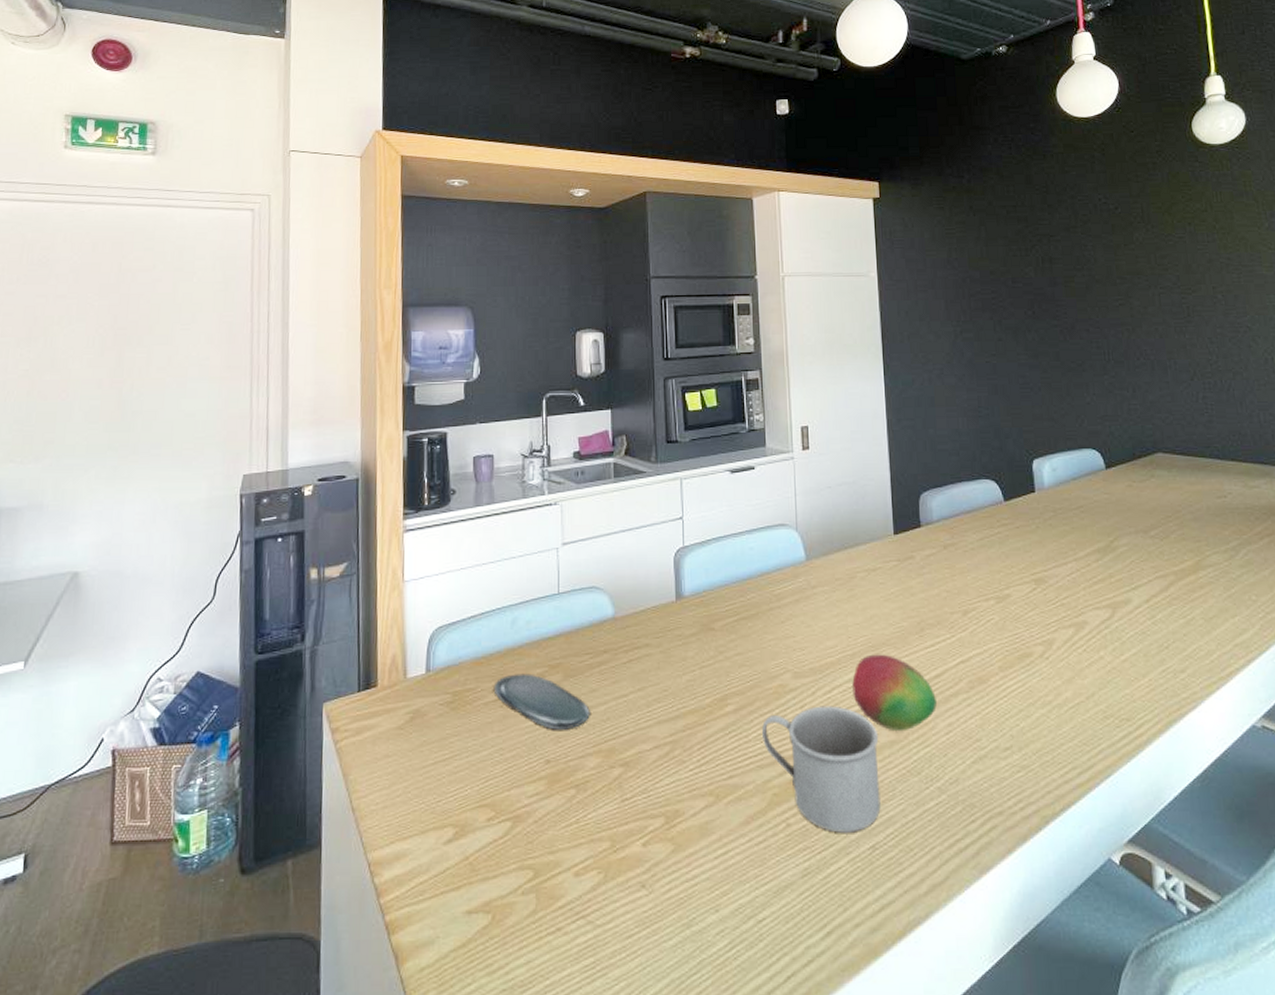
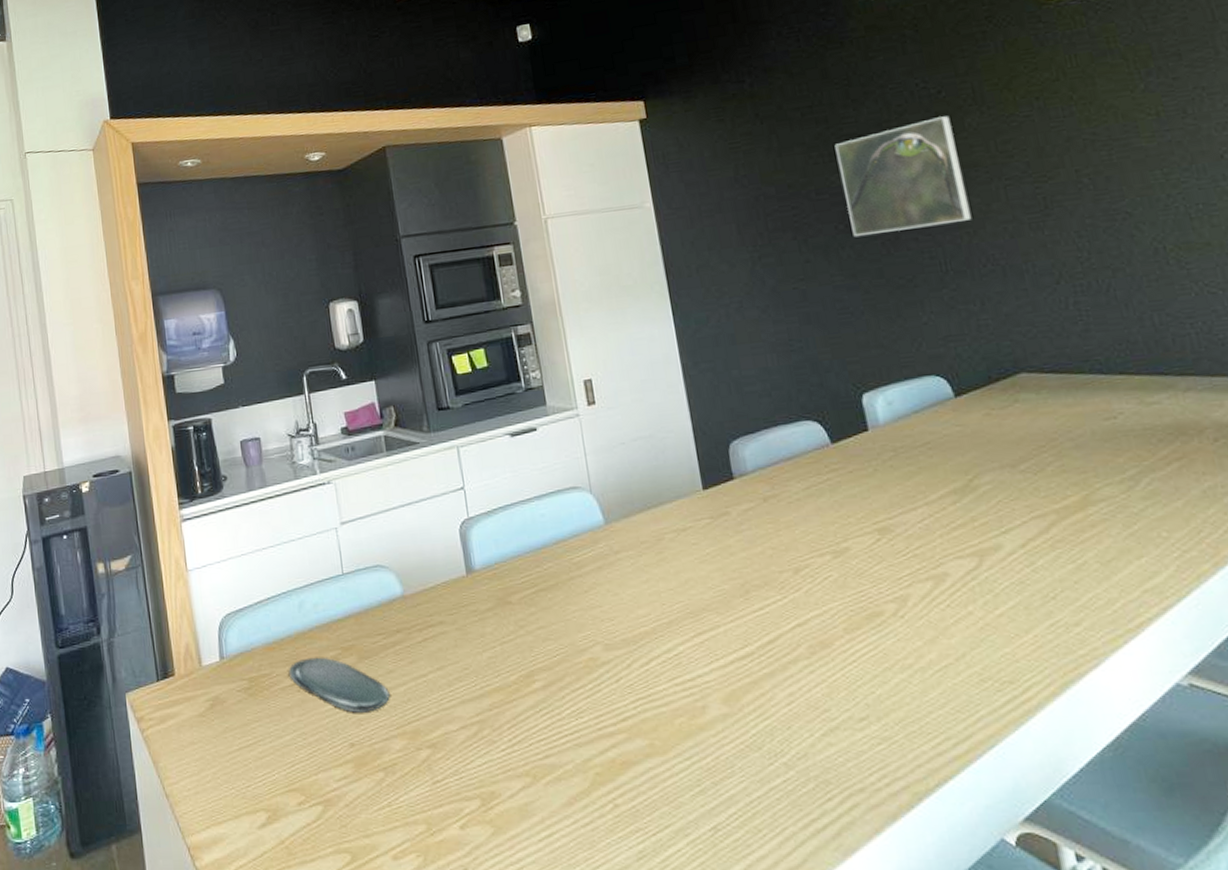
mug: present [762,706,881,833] -> none [575,678,719,813]
fruit: present [852,654,938,730] -> none [671,620,774,703]
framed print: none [1031,229,1132,323] -> present [834,116,972,237]

